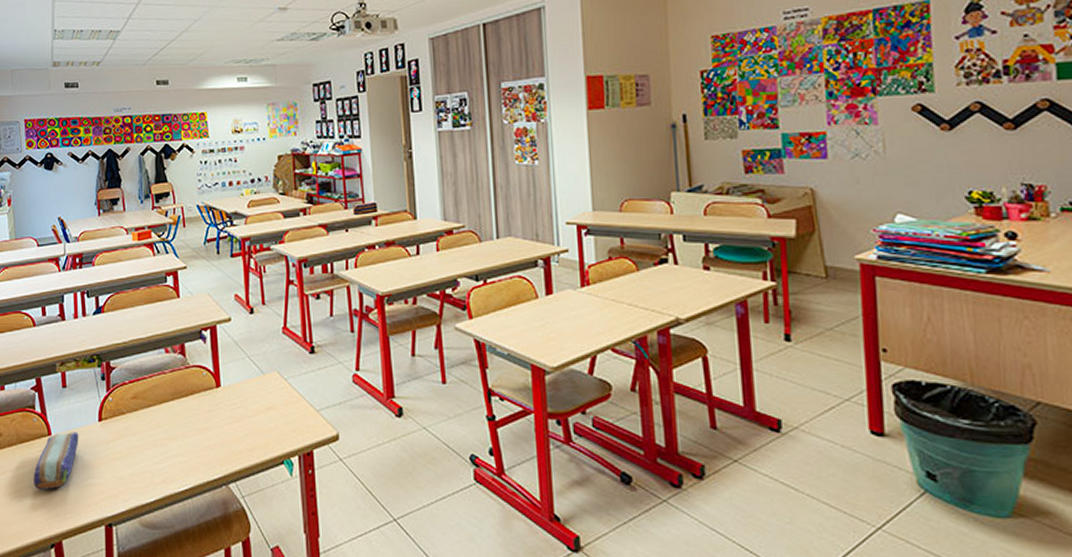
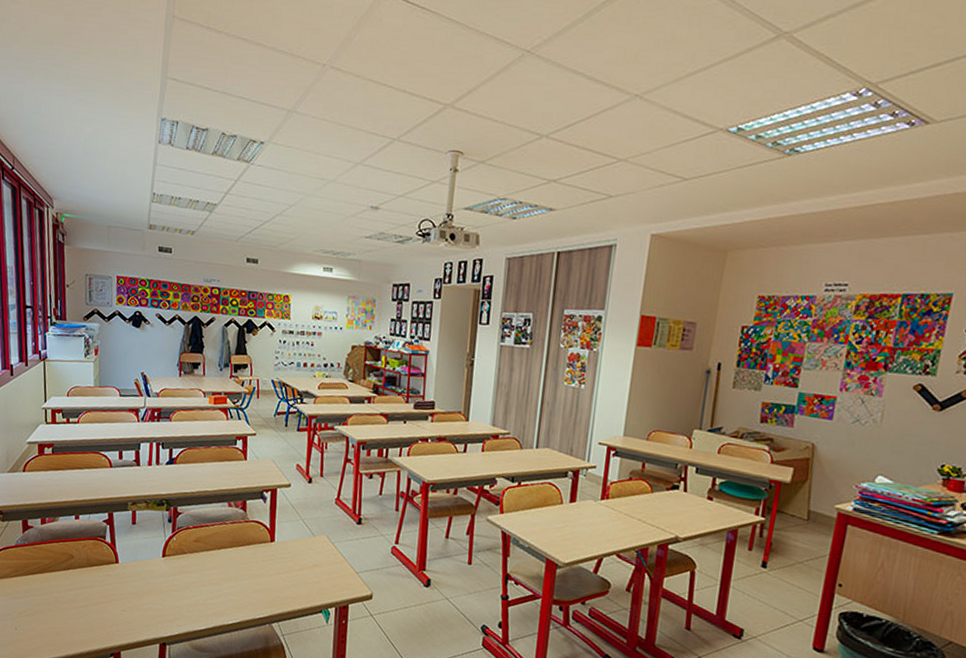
pencil case: present [33,432,79,490] -> none [99,562,144,609]

